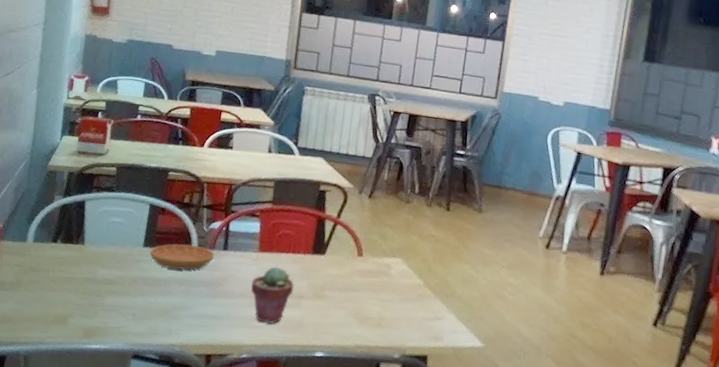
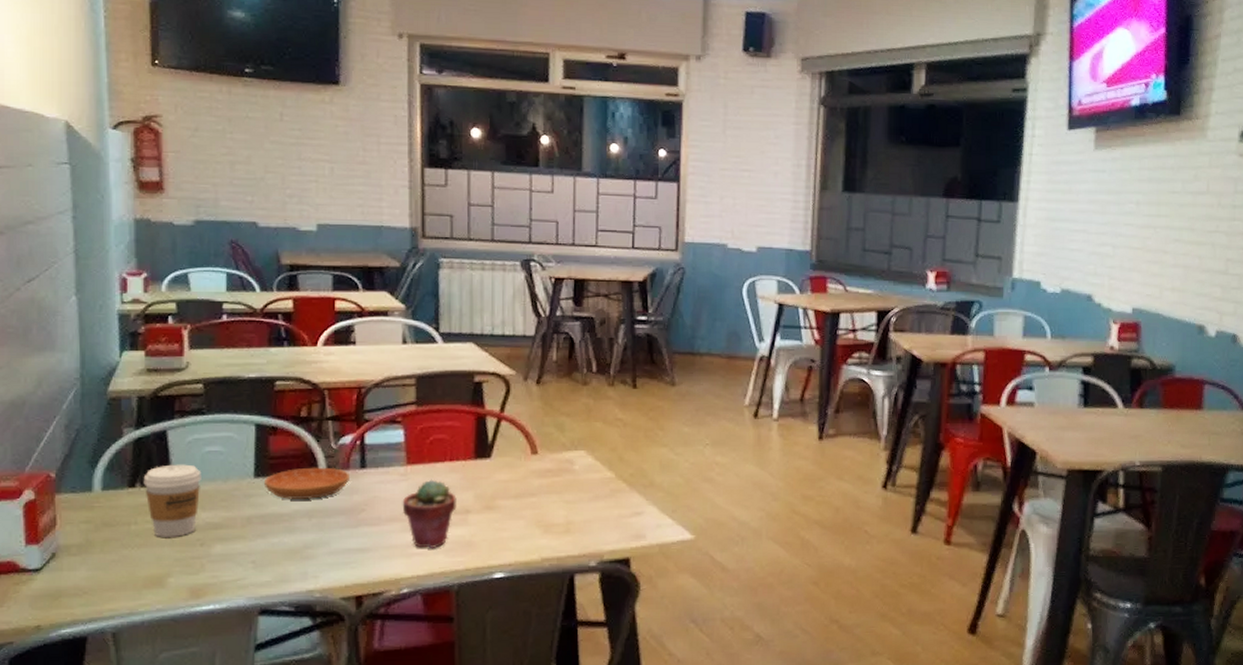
coffee cup: none [63,228,106,287] -> present [143,464,202,538]

